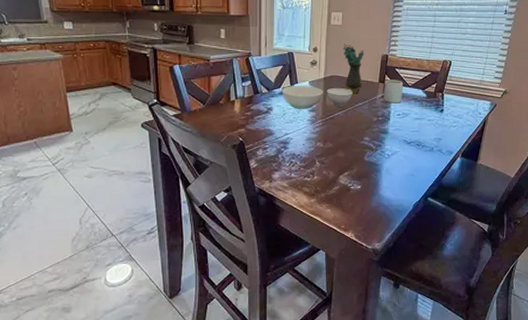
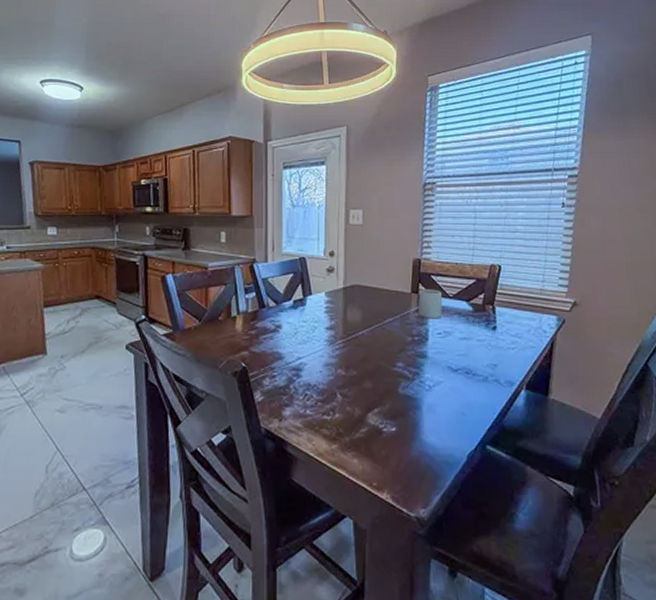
bowl: present [281,86,323,109] -> none [292,298,343,327]
bowl: present [326,88,353,107] -> none [347,301,379,324]
vase: present [343,44,364,94] -> none [365,246,392,308]

